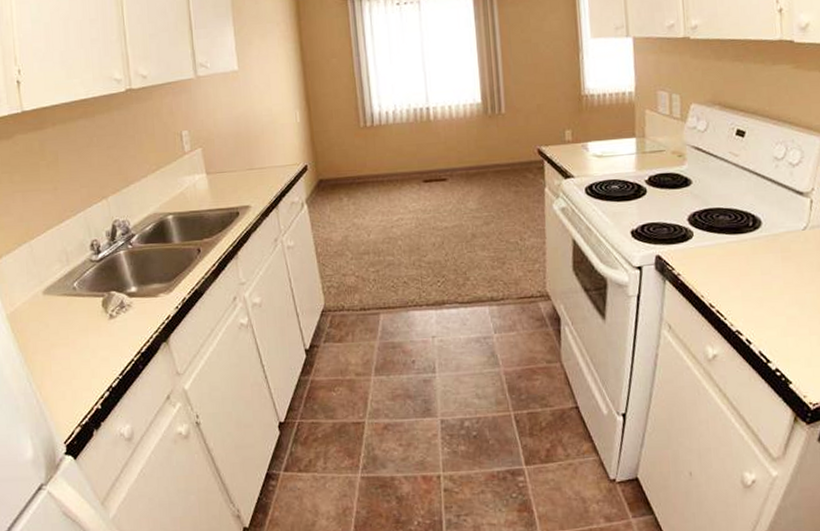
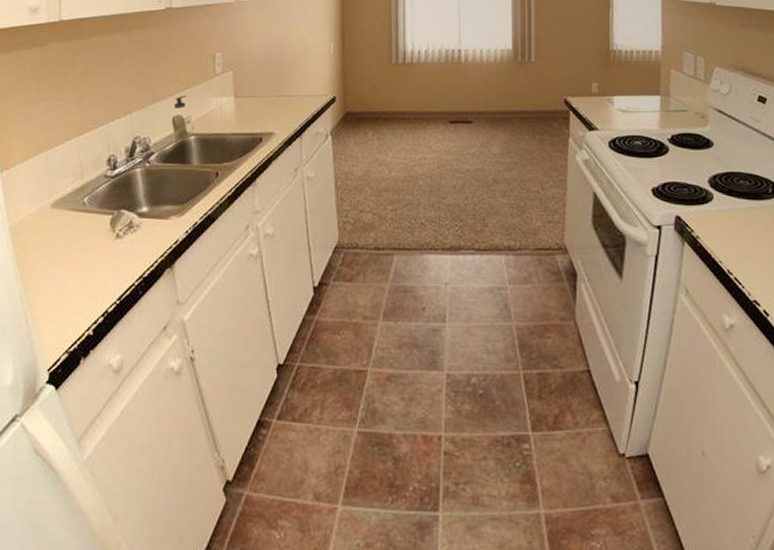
soap dispenser: none [147,176,171,223] -> present [171,96,194,143]

